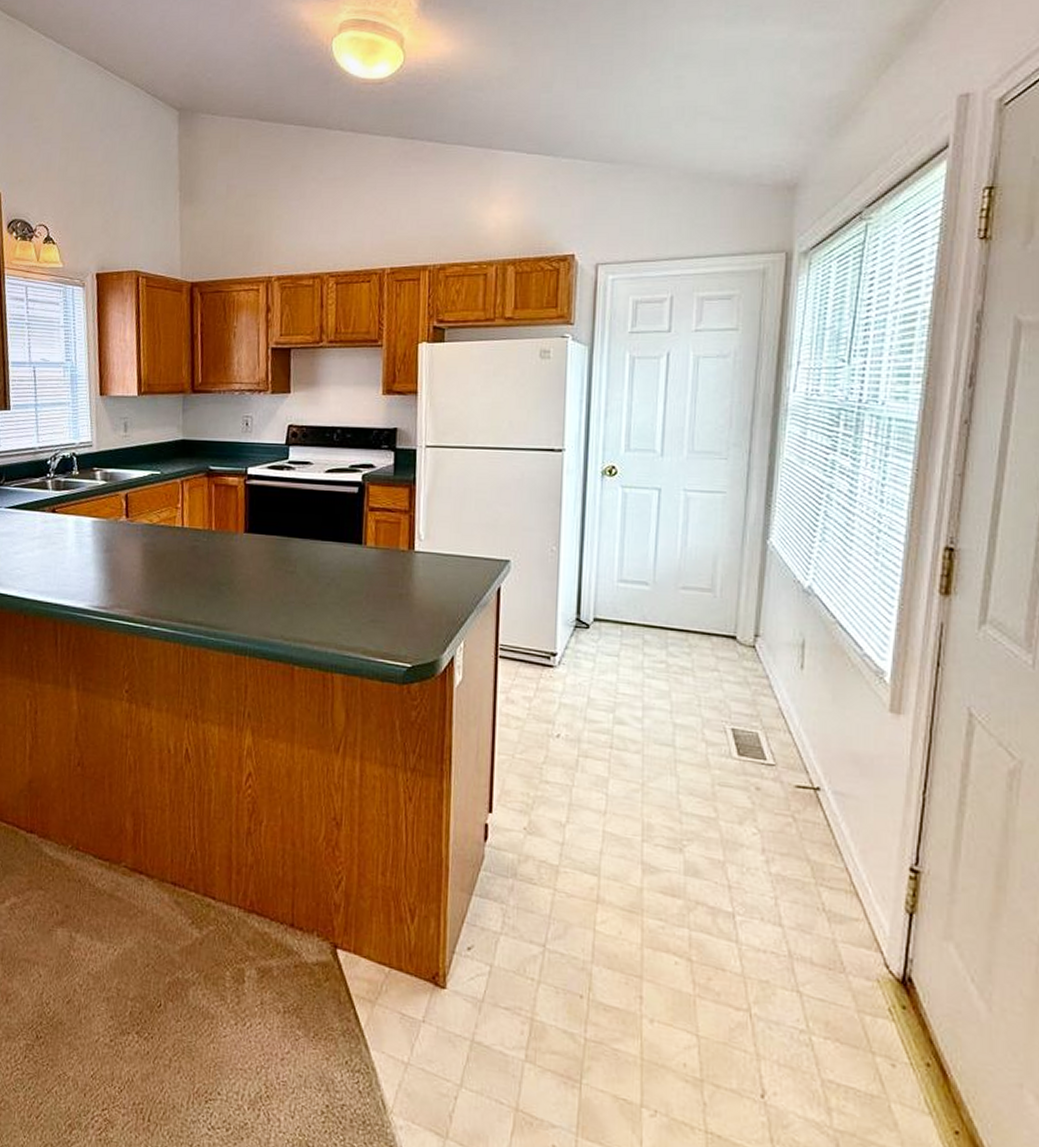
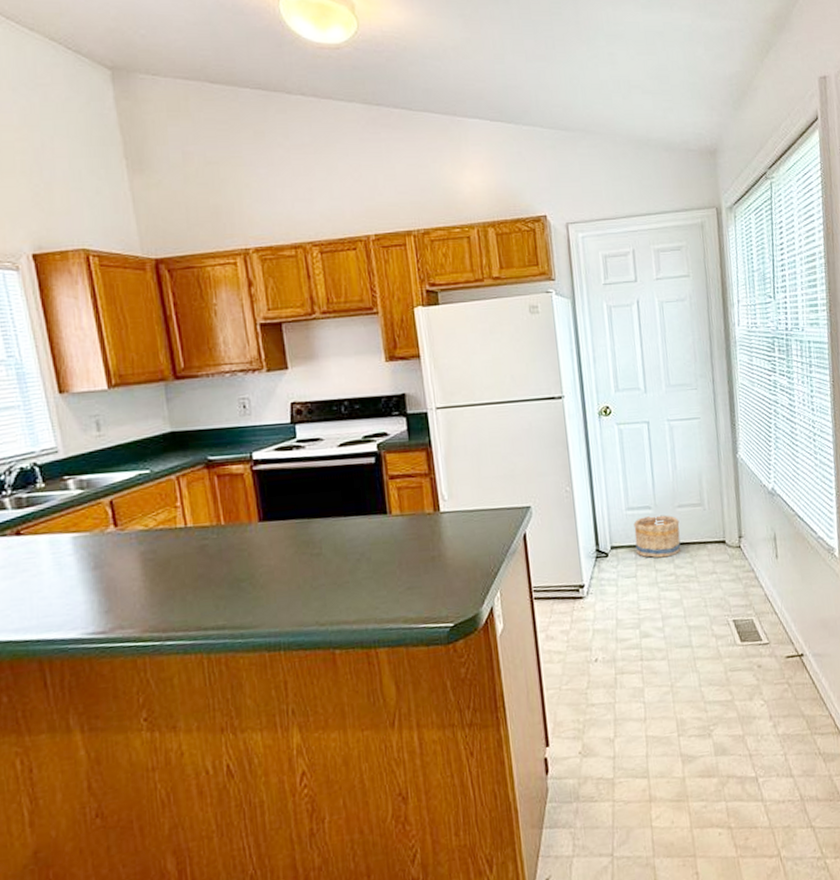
basket: none [623,592,681,642] -> present [633,515,681,558]

